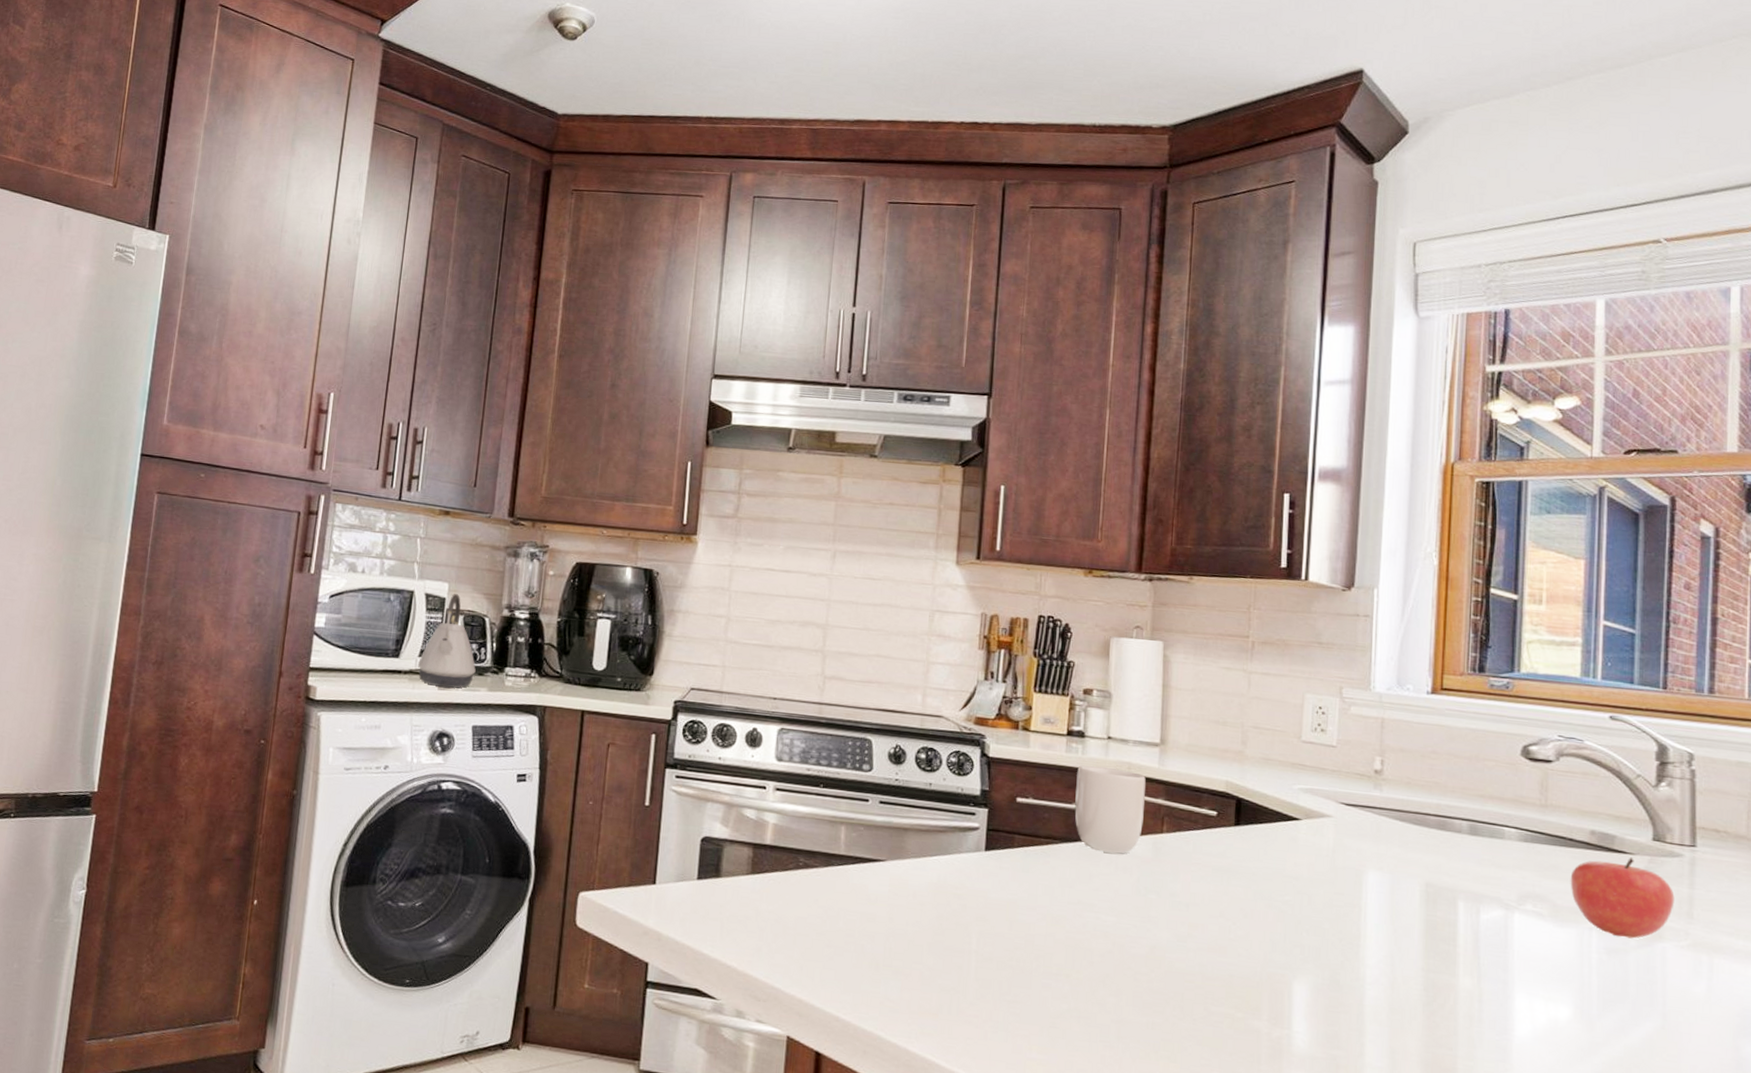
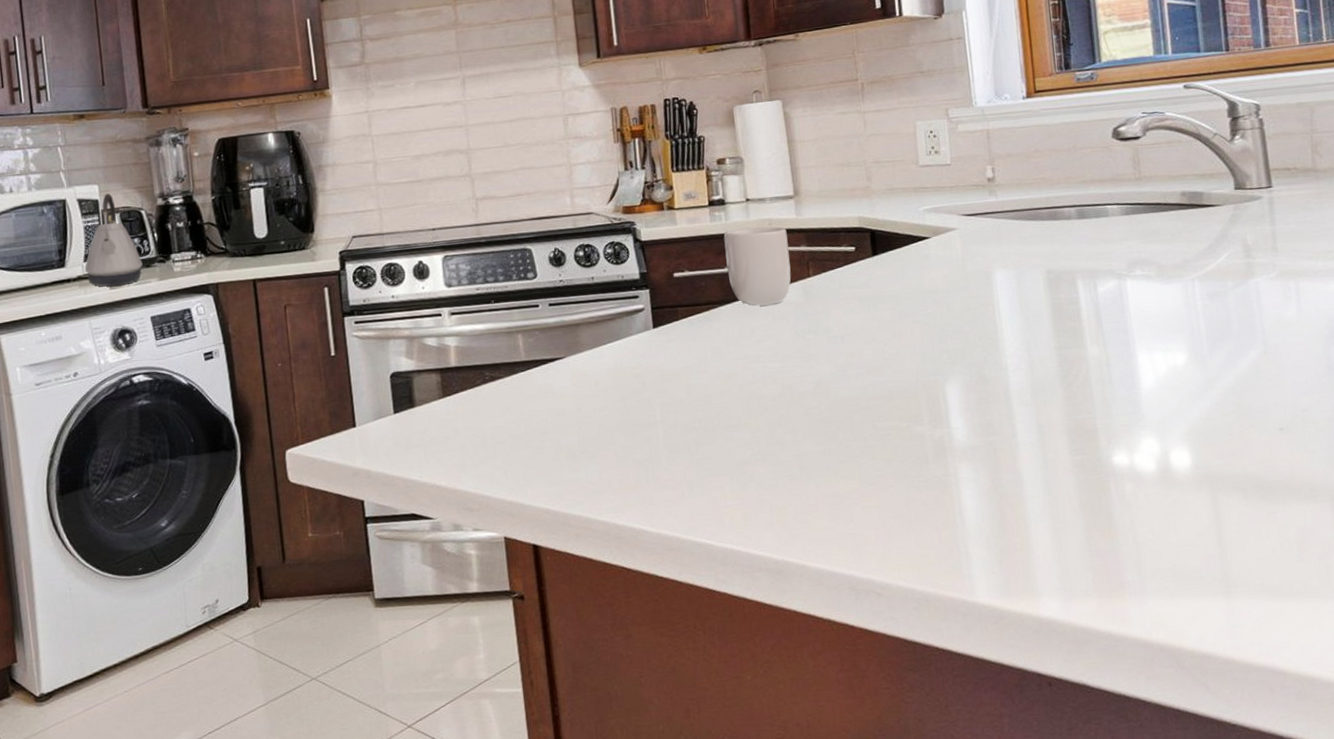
fruit: present [1570,856,1675,939] -> none [1169,208,1261,282]

